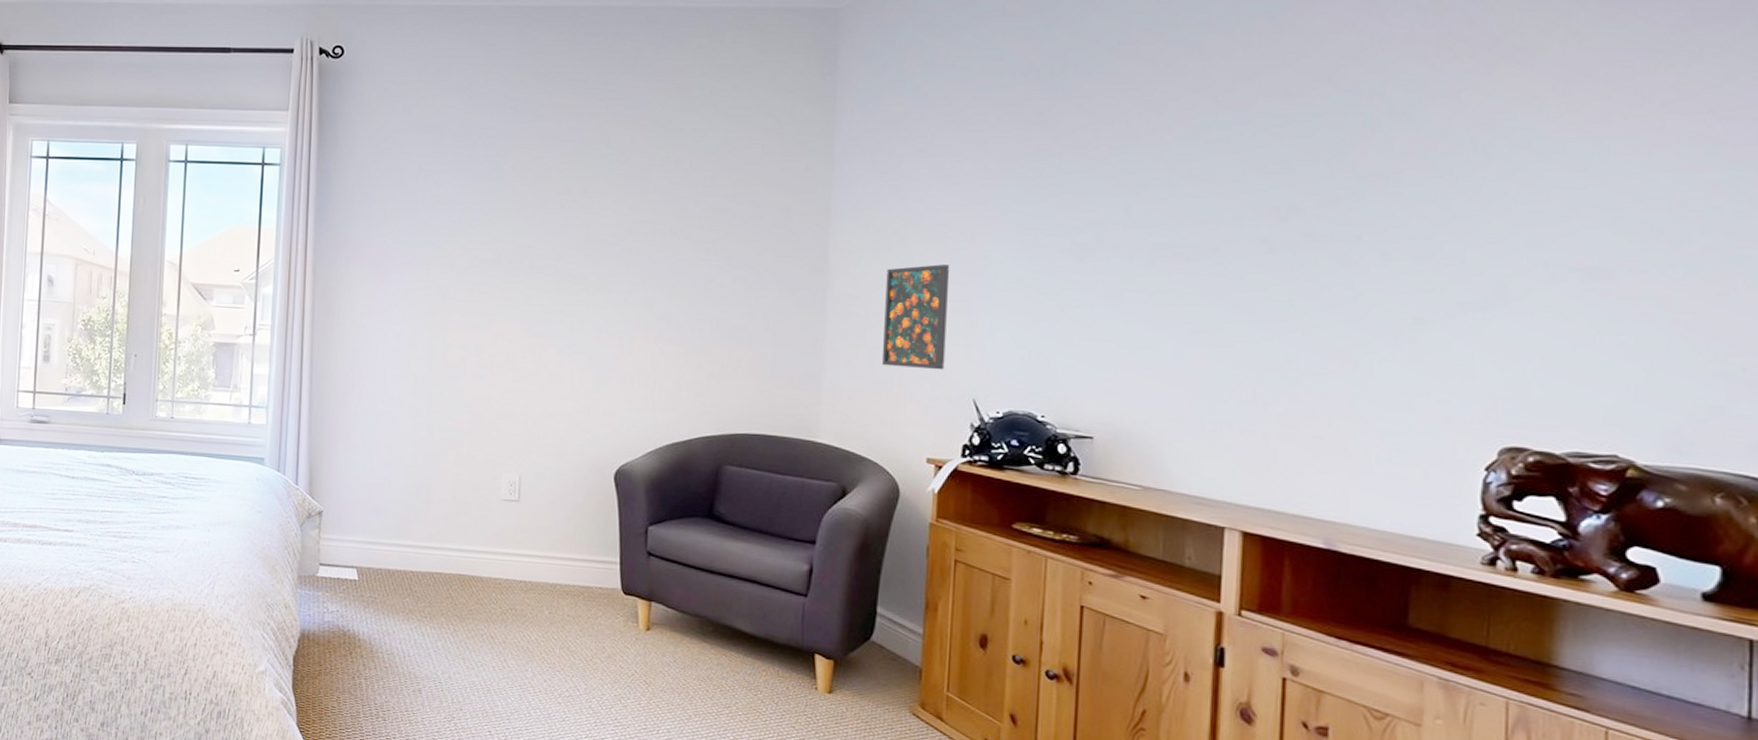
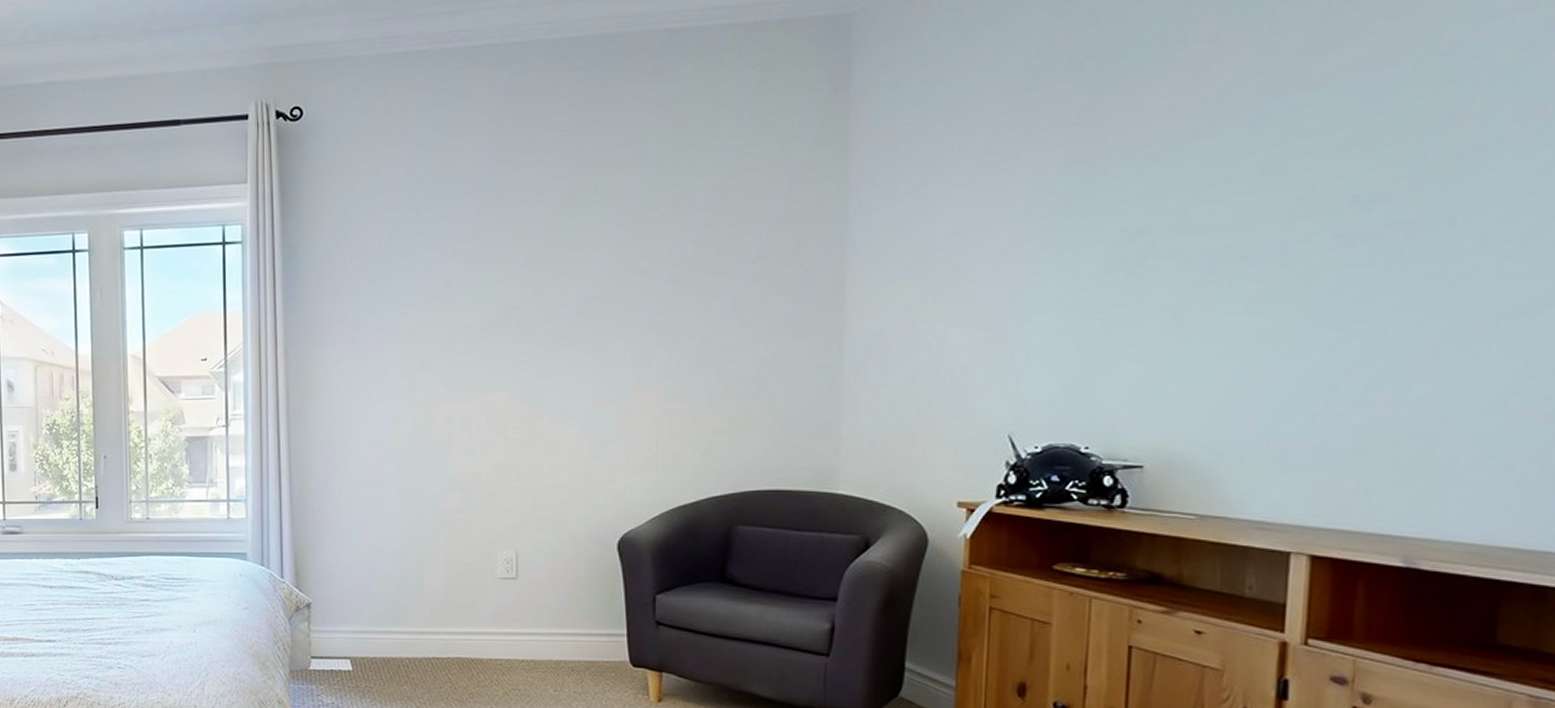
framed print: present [881,264,950,370] -> none [906,291,982,407]

